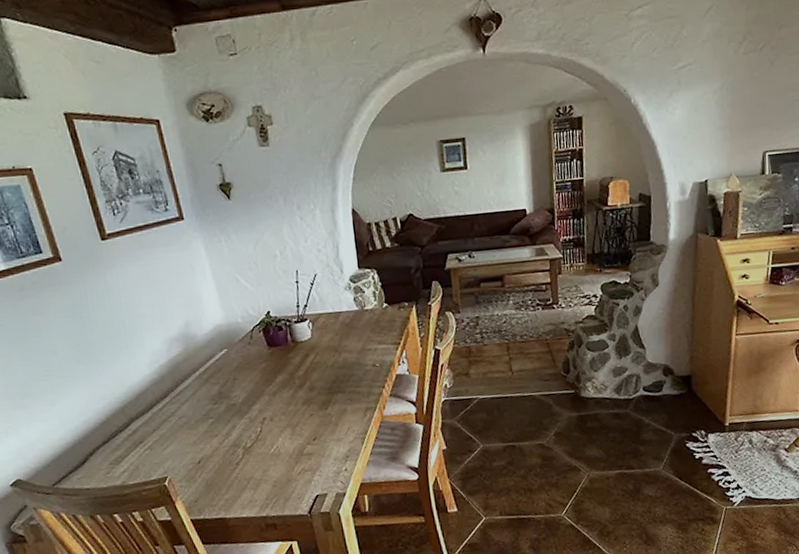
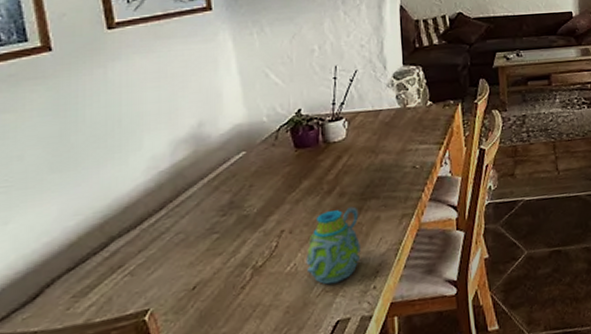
mug: none [286,399,332,465] -> present [306,206,361,285]

